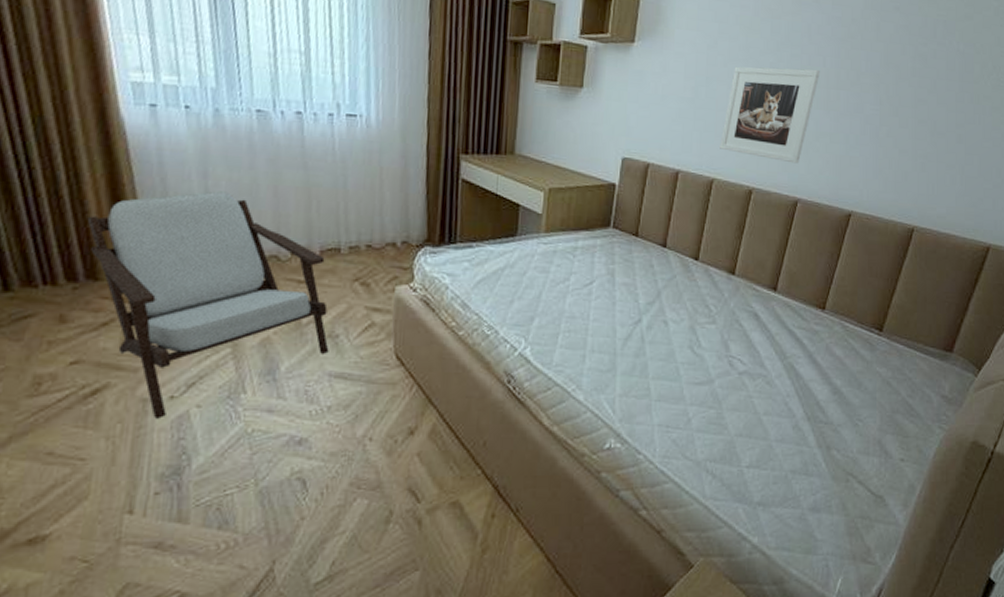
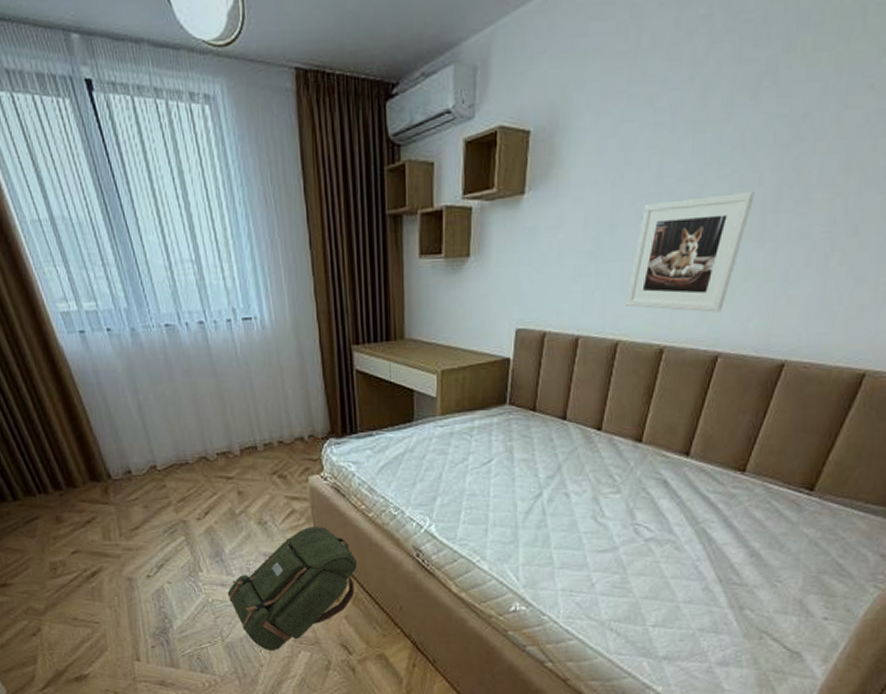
armchair: present [87,191,329,419] -> none [56,404,261,593]
backpack: none [273,342,440,499] -> present [227,525,358,651]

